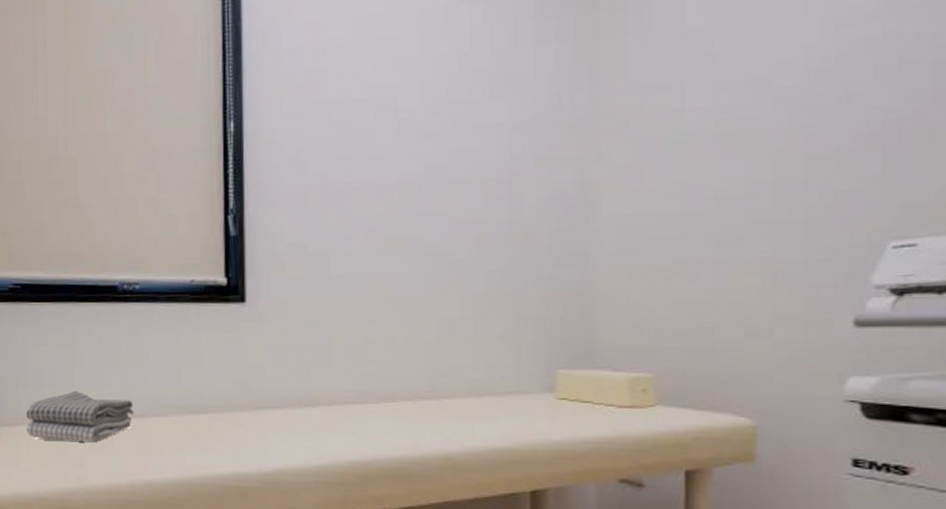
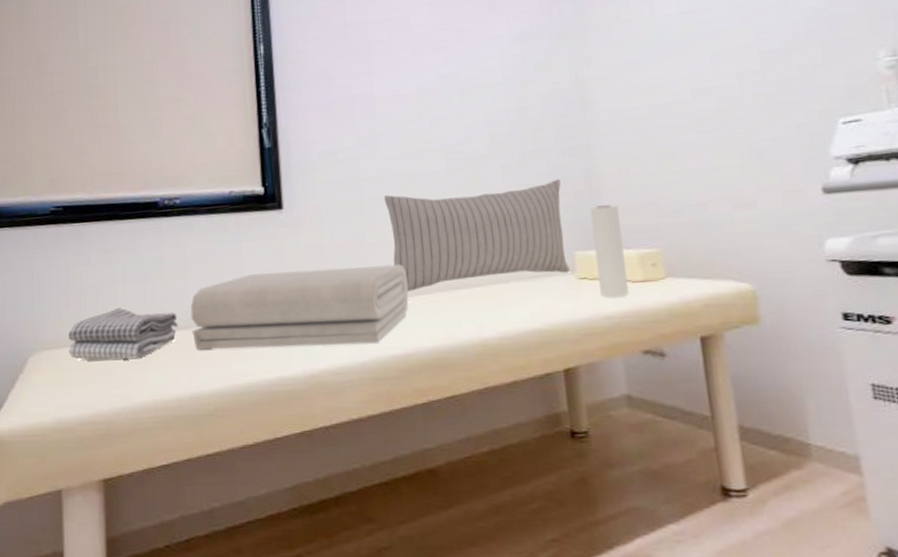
towel: none [147,367,372,448] -> present [190,264,409,350]
pillow: none [353,289,550,398] -> present [383,178,570,292]
paper towel roll: none [579,322,612,422] -> present [590,205,629,298]

